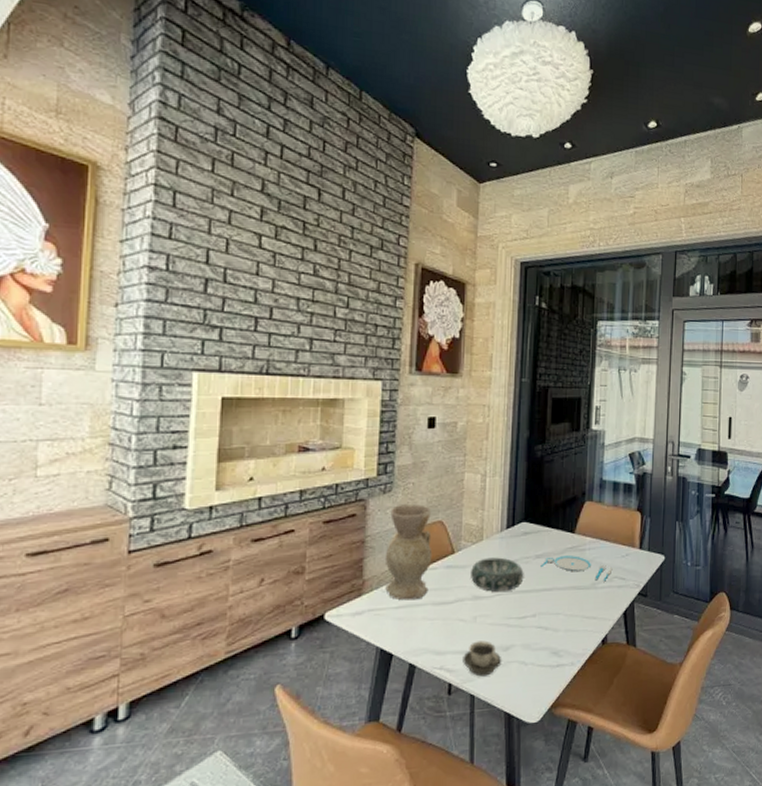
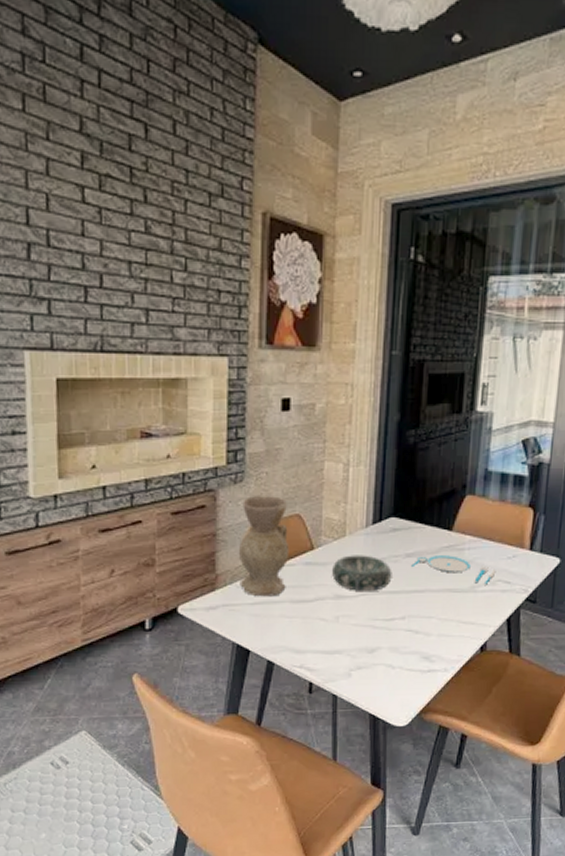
cup: present [463,640,502,677] -> none [324,641,367,677]

